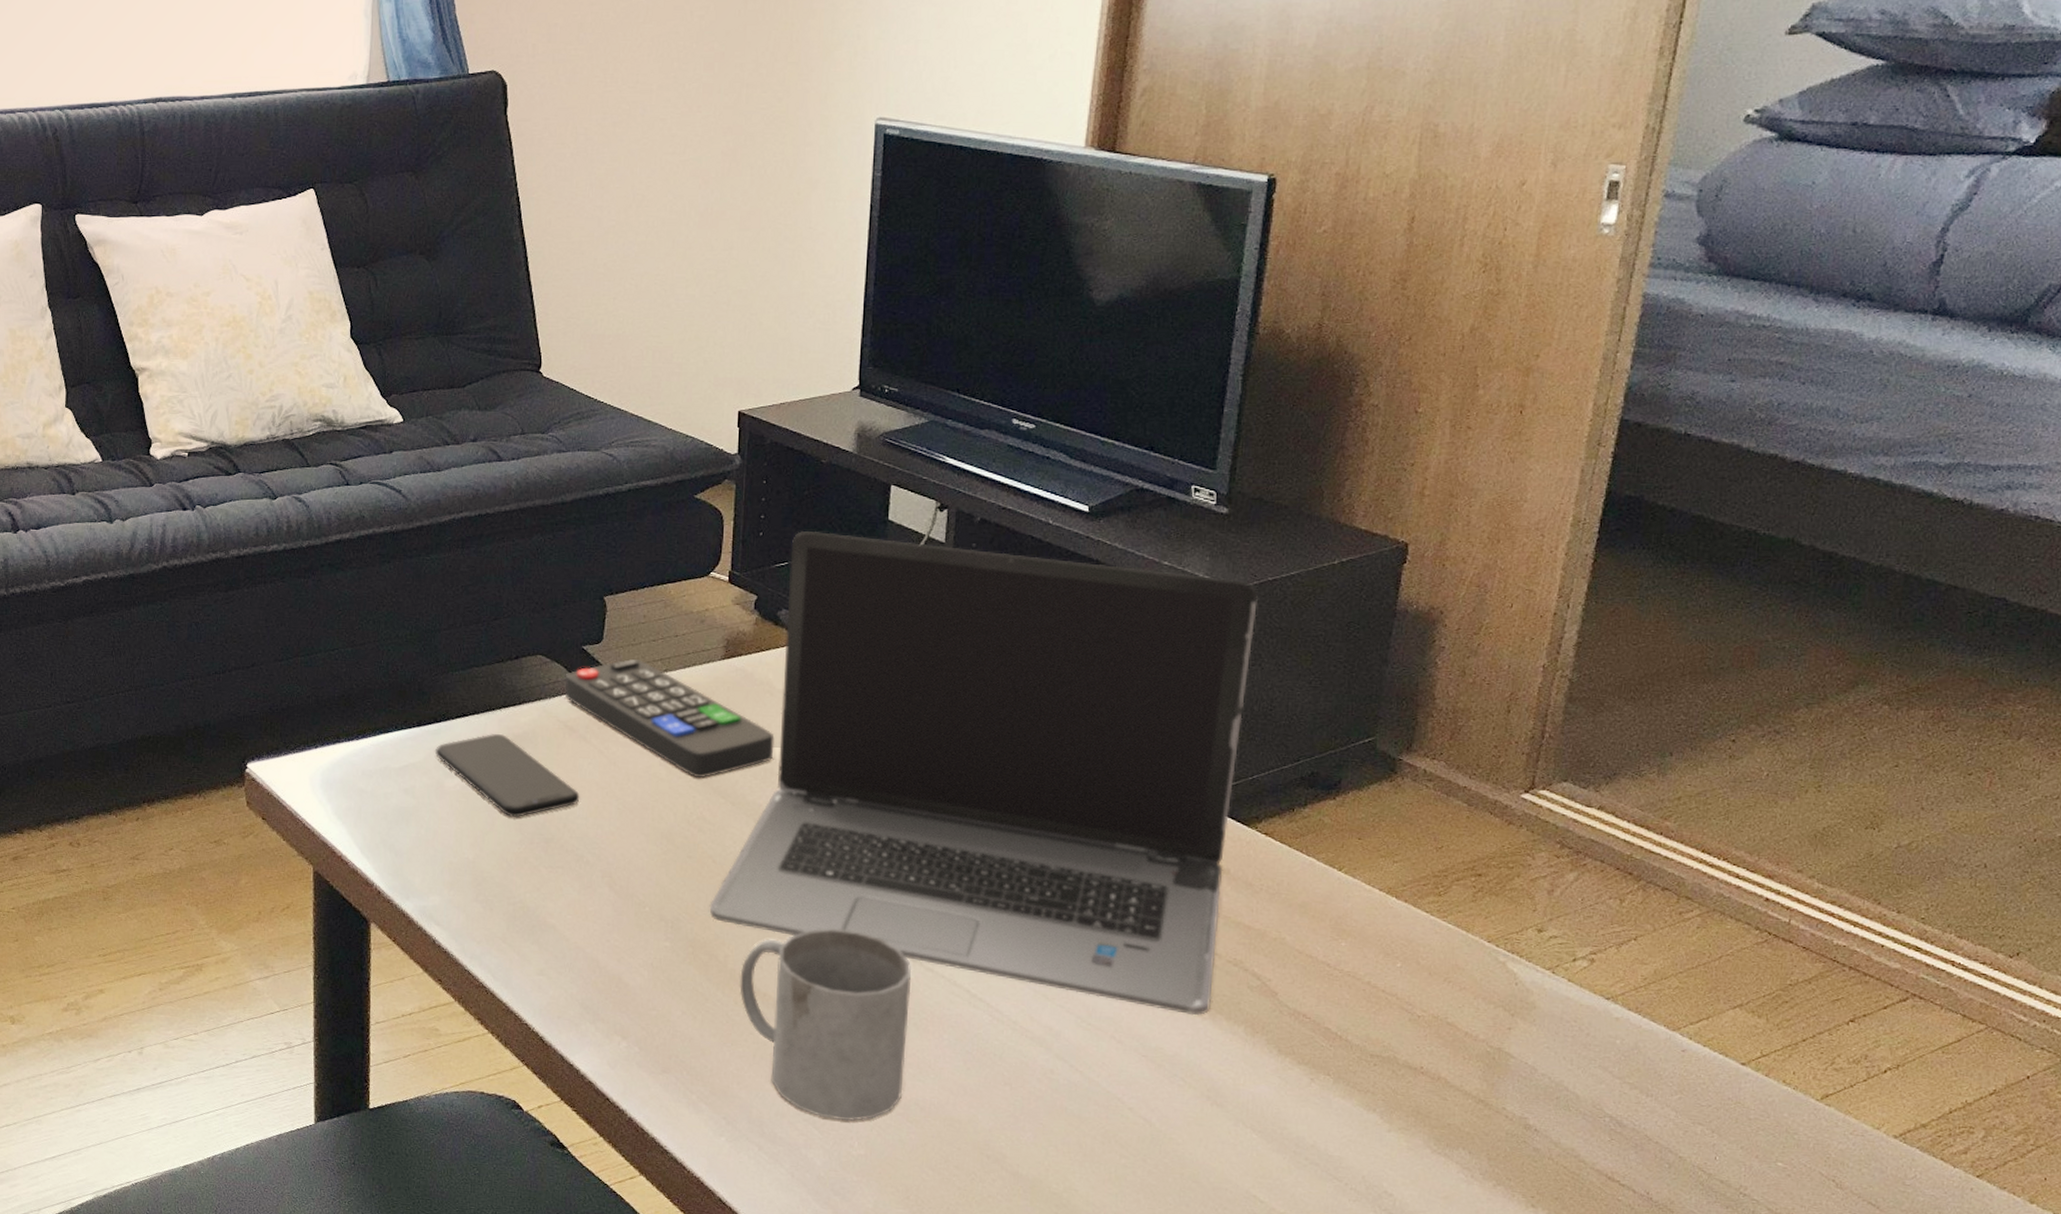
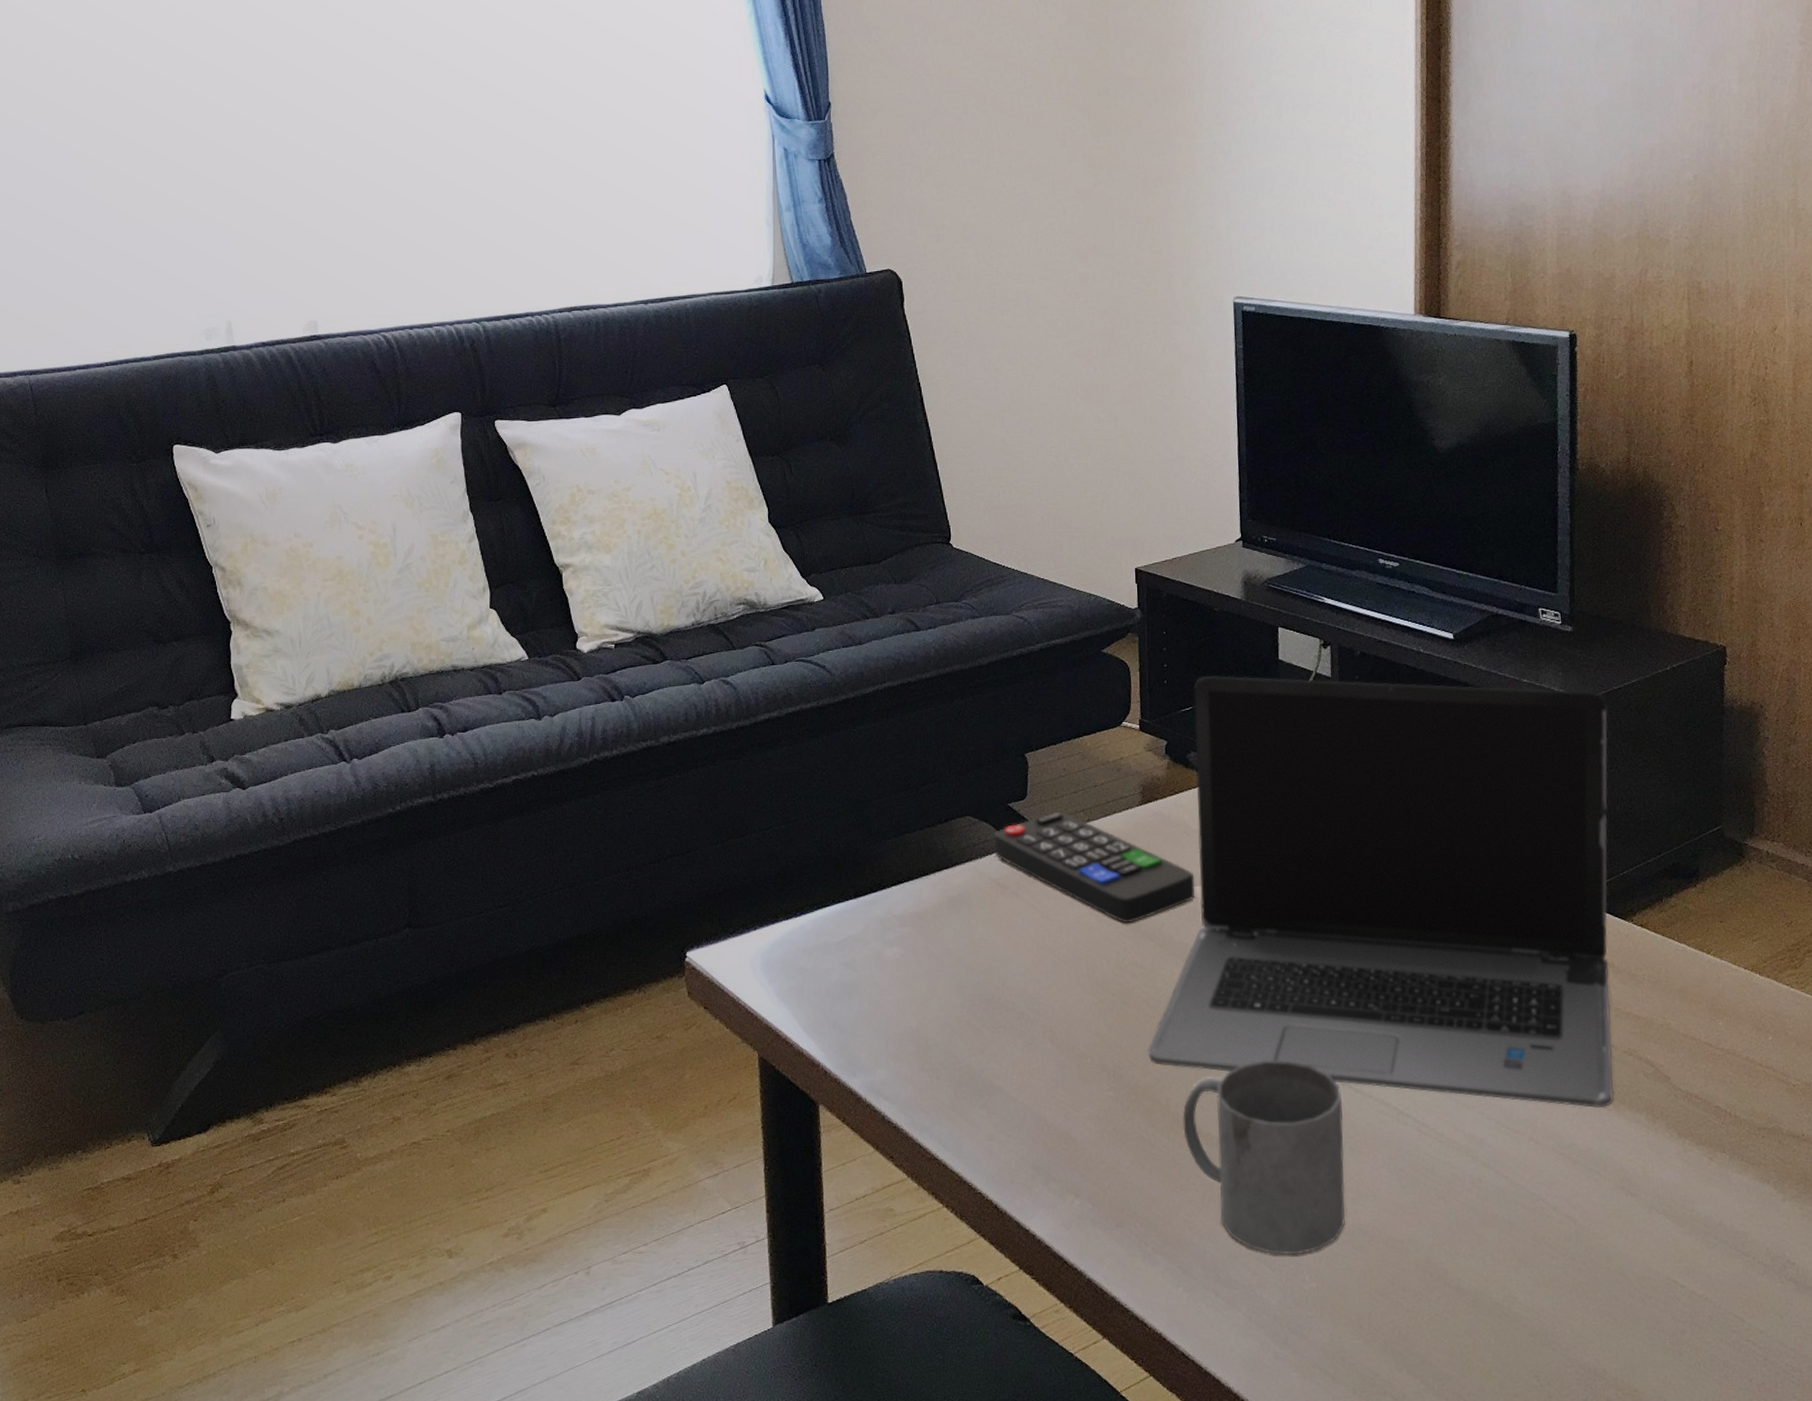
smartphone: present [434,734,580,818] -> none [872,898,1017,982]

